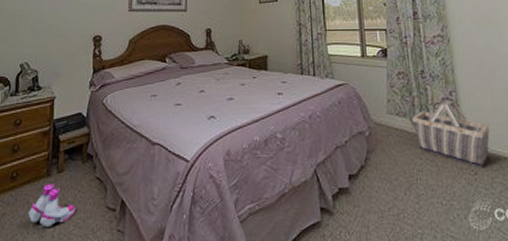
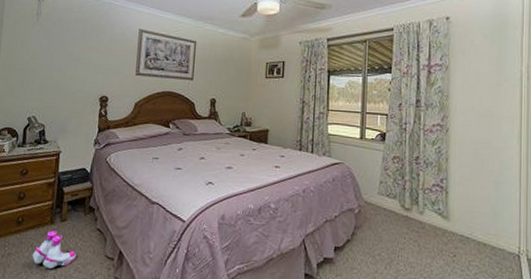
basket: present [412,99,490,169] -> none [401,186,475,252]

